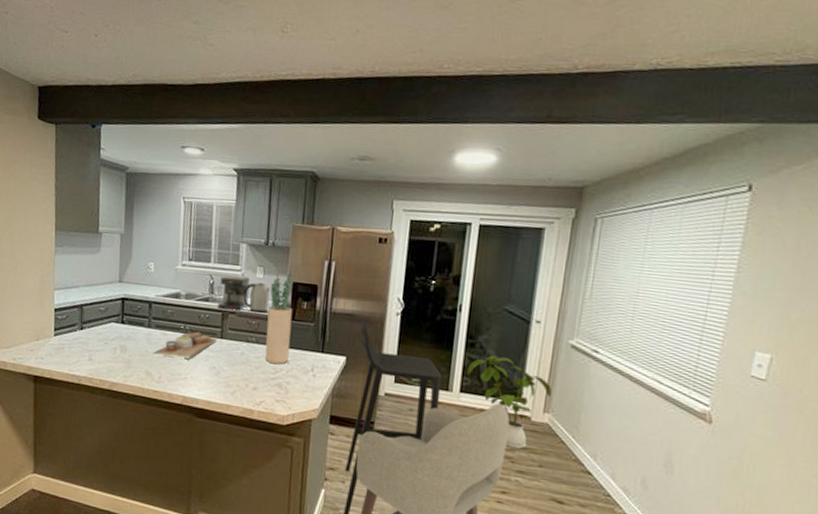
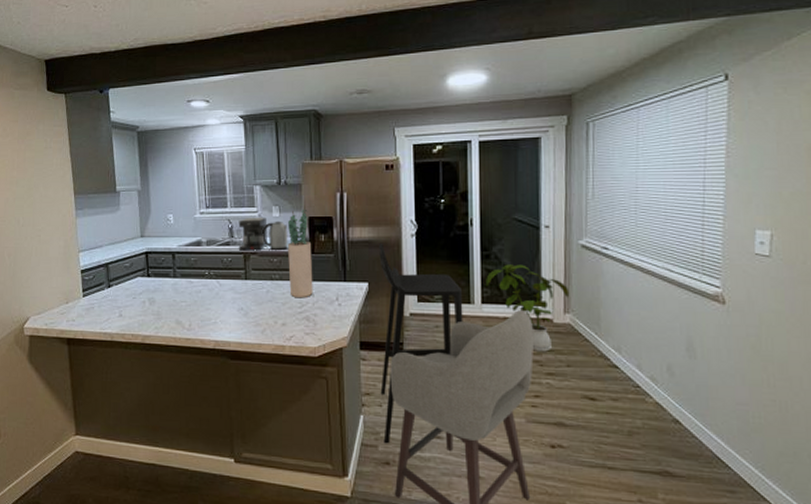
cutting board: present [153,331,217,360] -> none [181,276,242,305]

